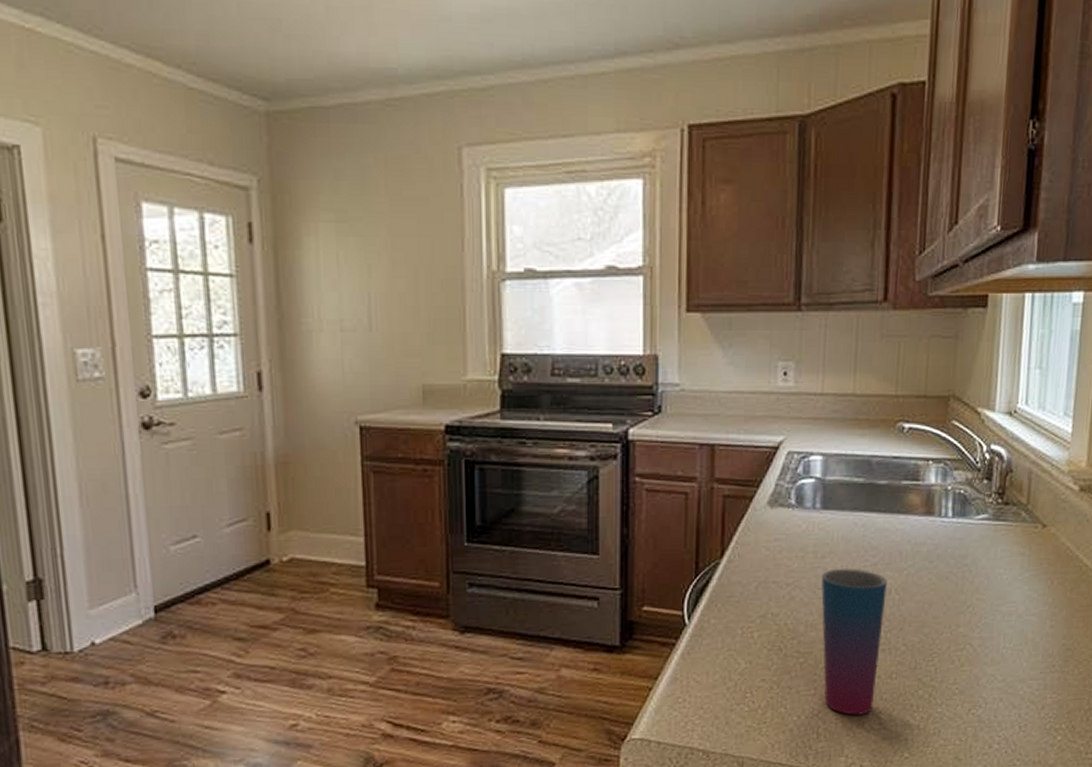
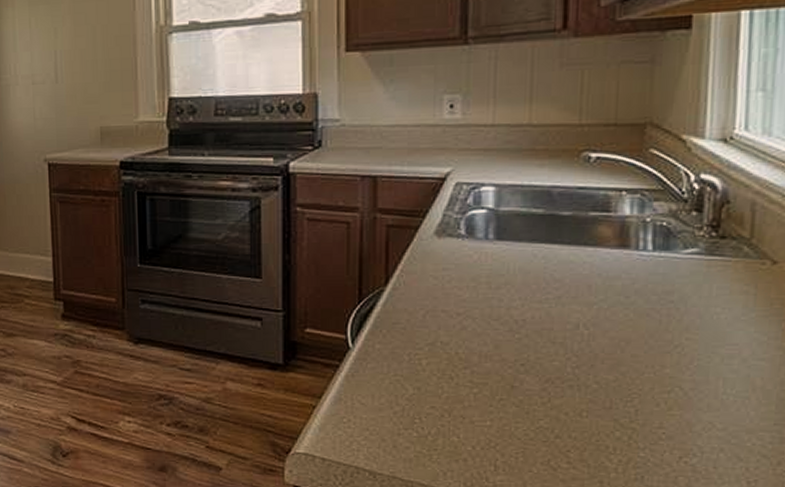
cup: present [821,568,887,716] -> none [496,301,574,452]

